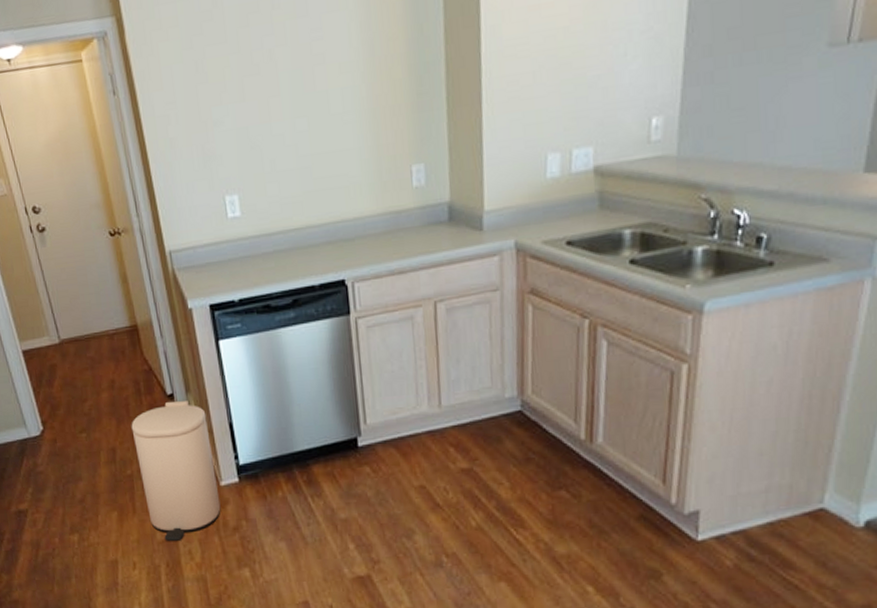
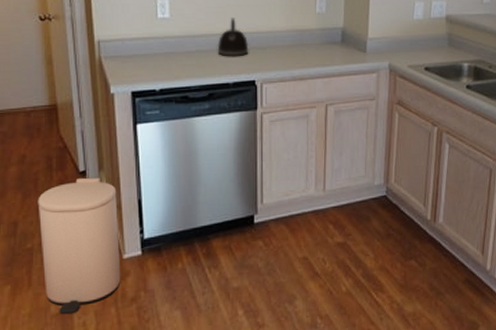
kettle: none [297,206,335,255] -> present [217,18,249,57]

